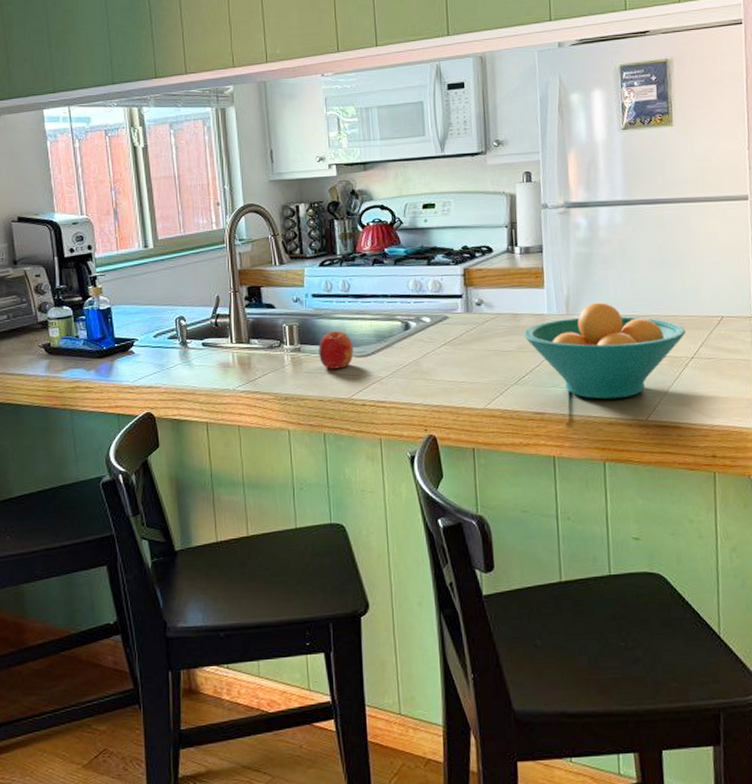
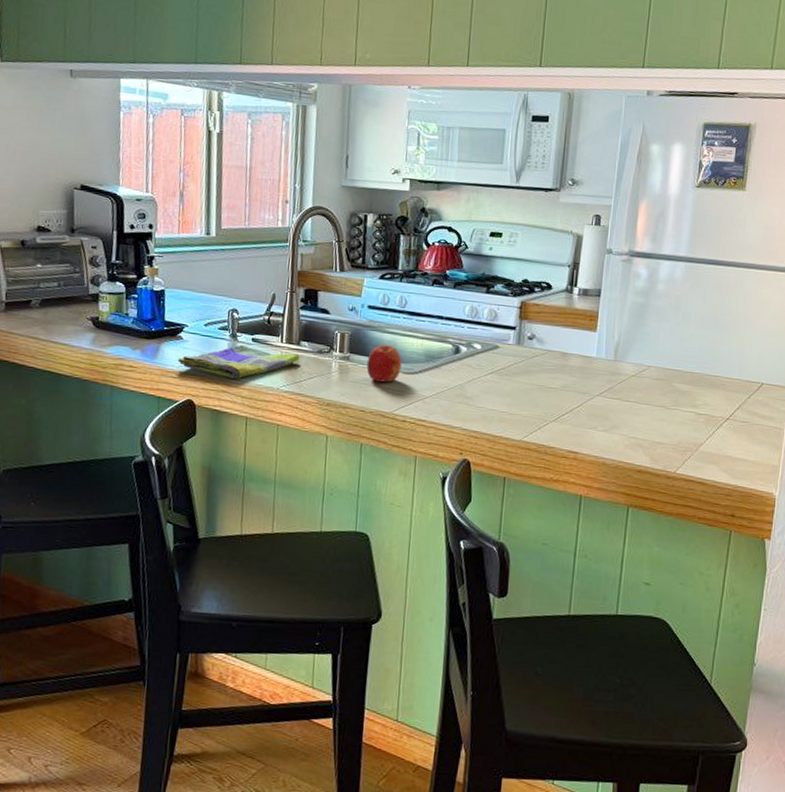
dish towel: none [133,351,251,386] -> present [178,345,300,379]
fruit bowl: present [524,302,686,400] -> none [570,352,726,449]

